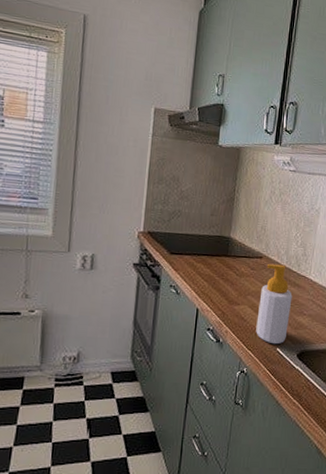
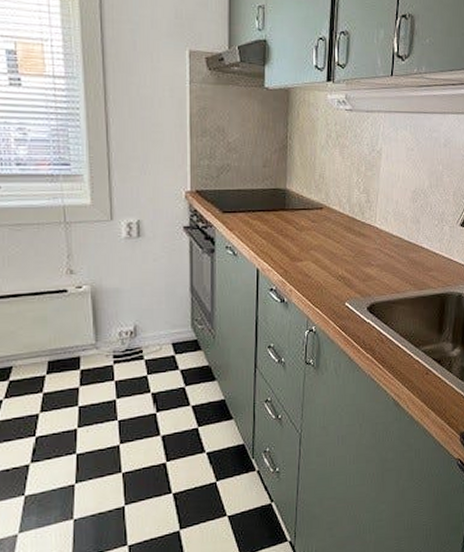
soap bottle: present [256,263,293,345] -> none [322,214,358,299]

